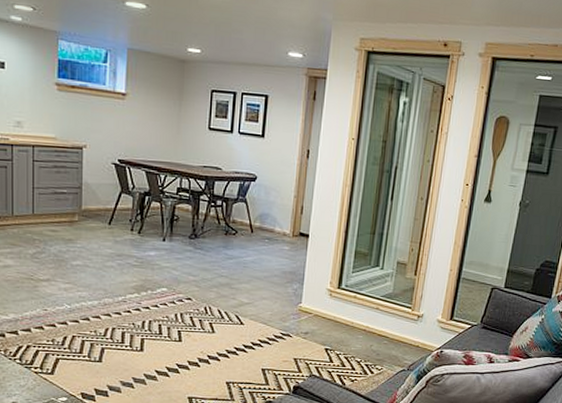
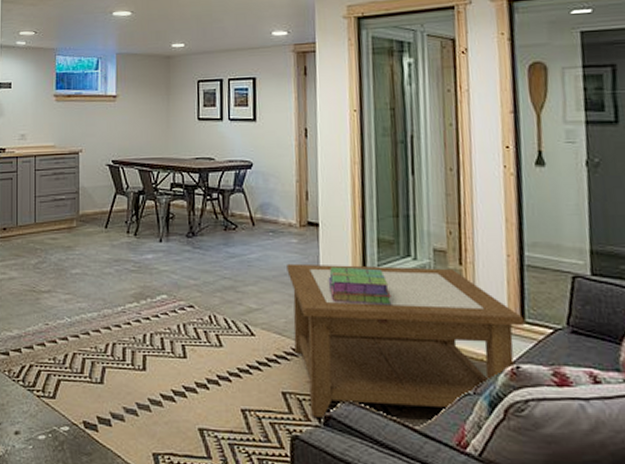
coffee table: none [276,267,453,388] -> present [287,263,525,418]
stack of books: none [310,271,359,304] -> present [328,266,392,305]

